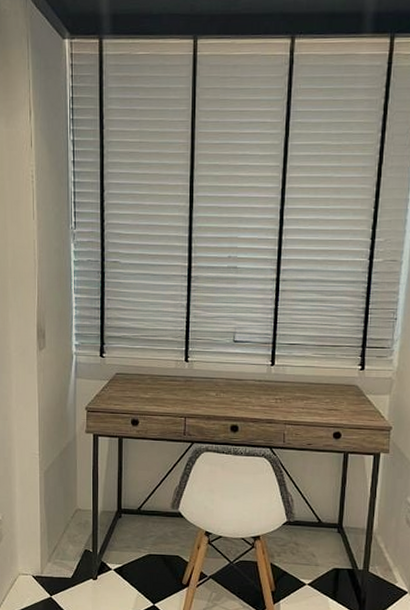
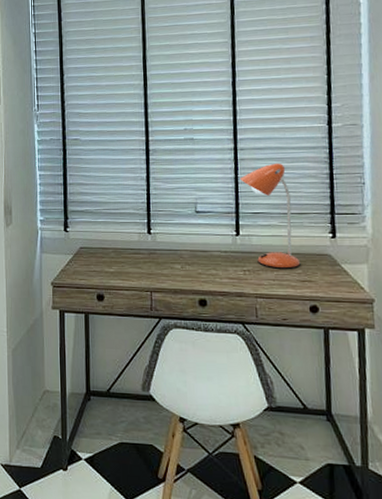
desk lamp: none [280,295,329,398] -> present [240,163,301,269]

